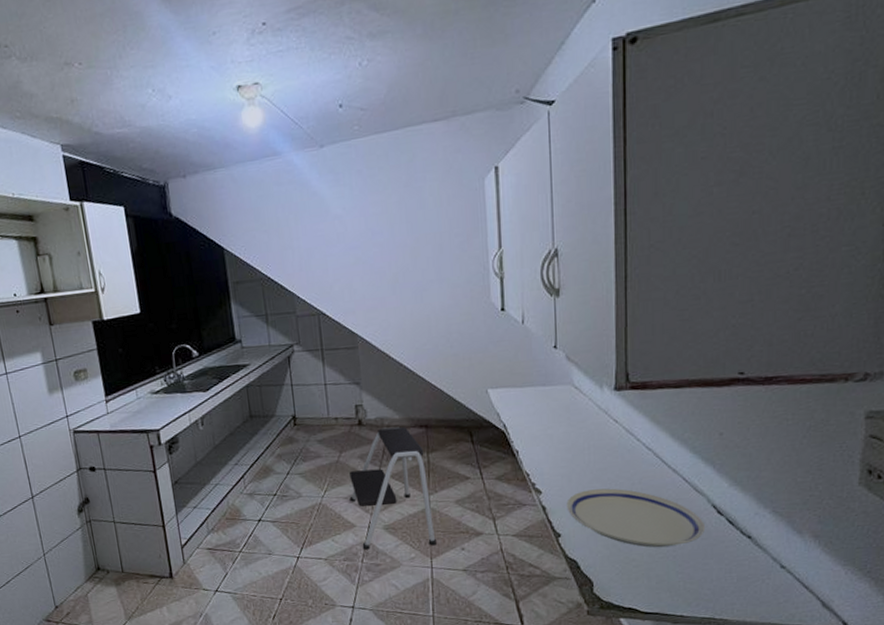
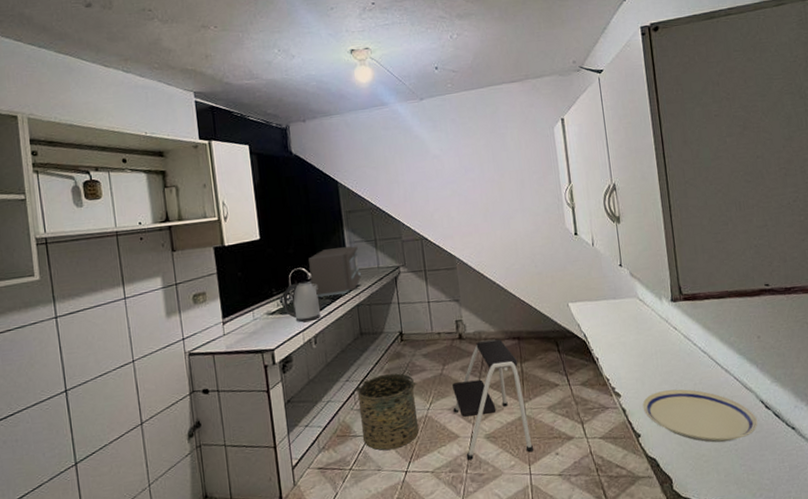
kettle: none [166,358,208,403] -> present [282,280,321,323]
microwave: none [193,321,251,377] -> present [308,246,361,298]
bucket: none [245,459,313,535] -> present [355,373,419,450]

